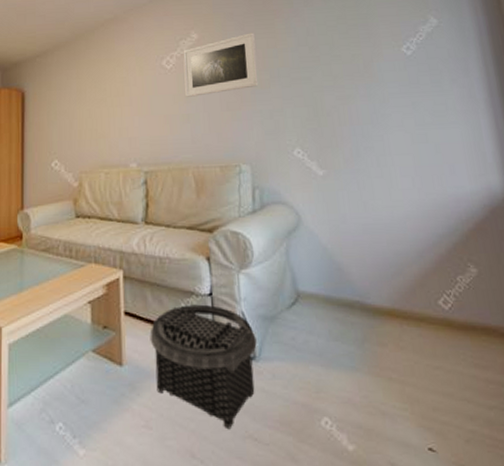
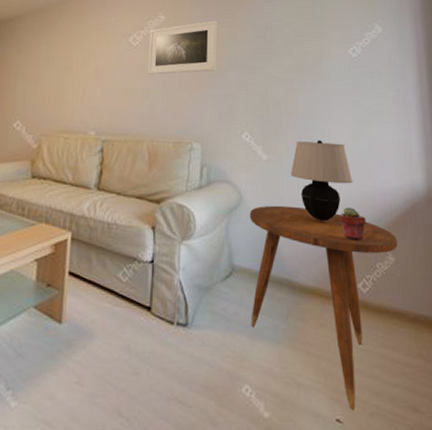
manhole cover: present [150,304,257,430] -> none [90,270,190,391]
side table: none [310,222,479,439] -> present [249,205,398,411]
table lamp: none [350,148,422,236] -> present [290,140,353,221]
potted succulent: none [409,218,441,253] -> present [338,207,366,240]

